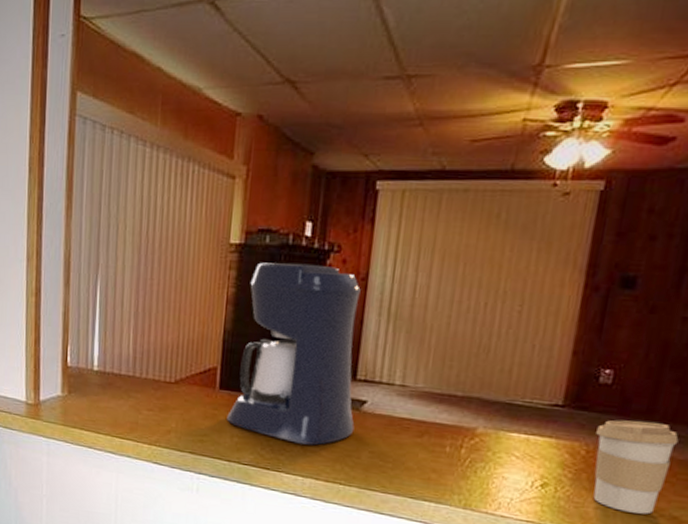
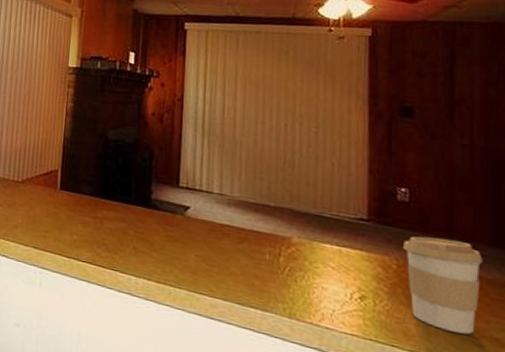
coffee maker: present [227,262,361,445] -> none [67,83,180,246]

